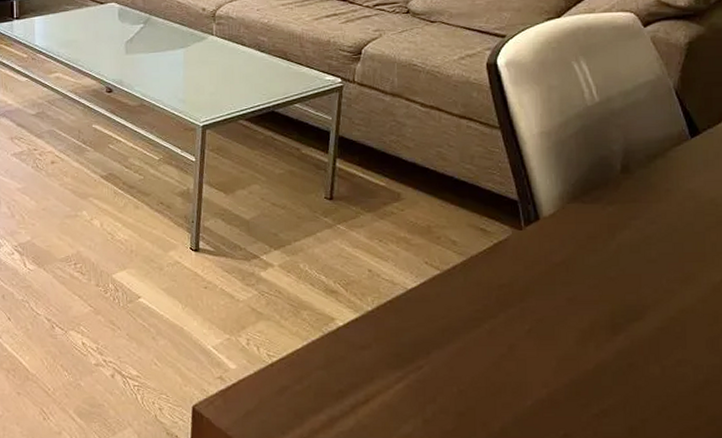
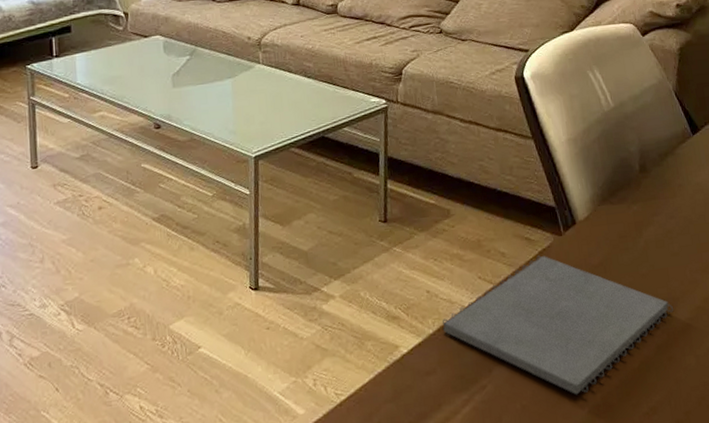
notepad: none [383,247,642,388] -> present [442,255,674,395]

